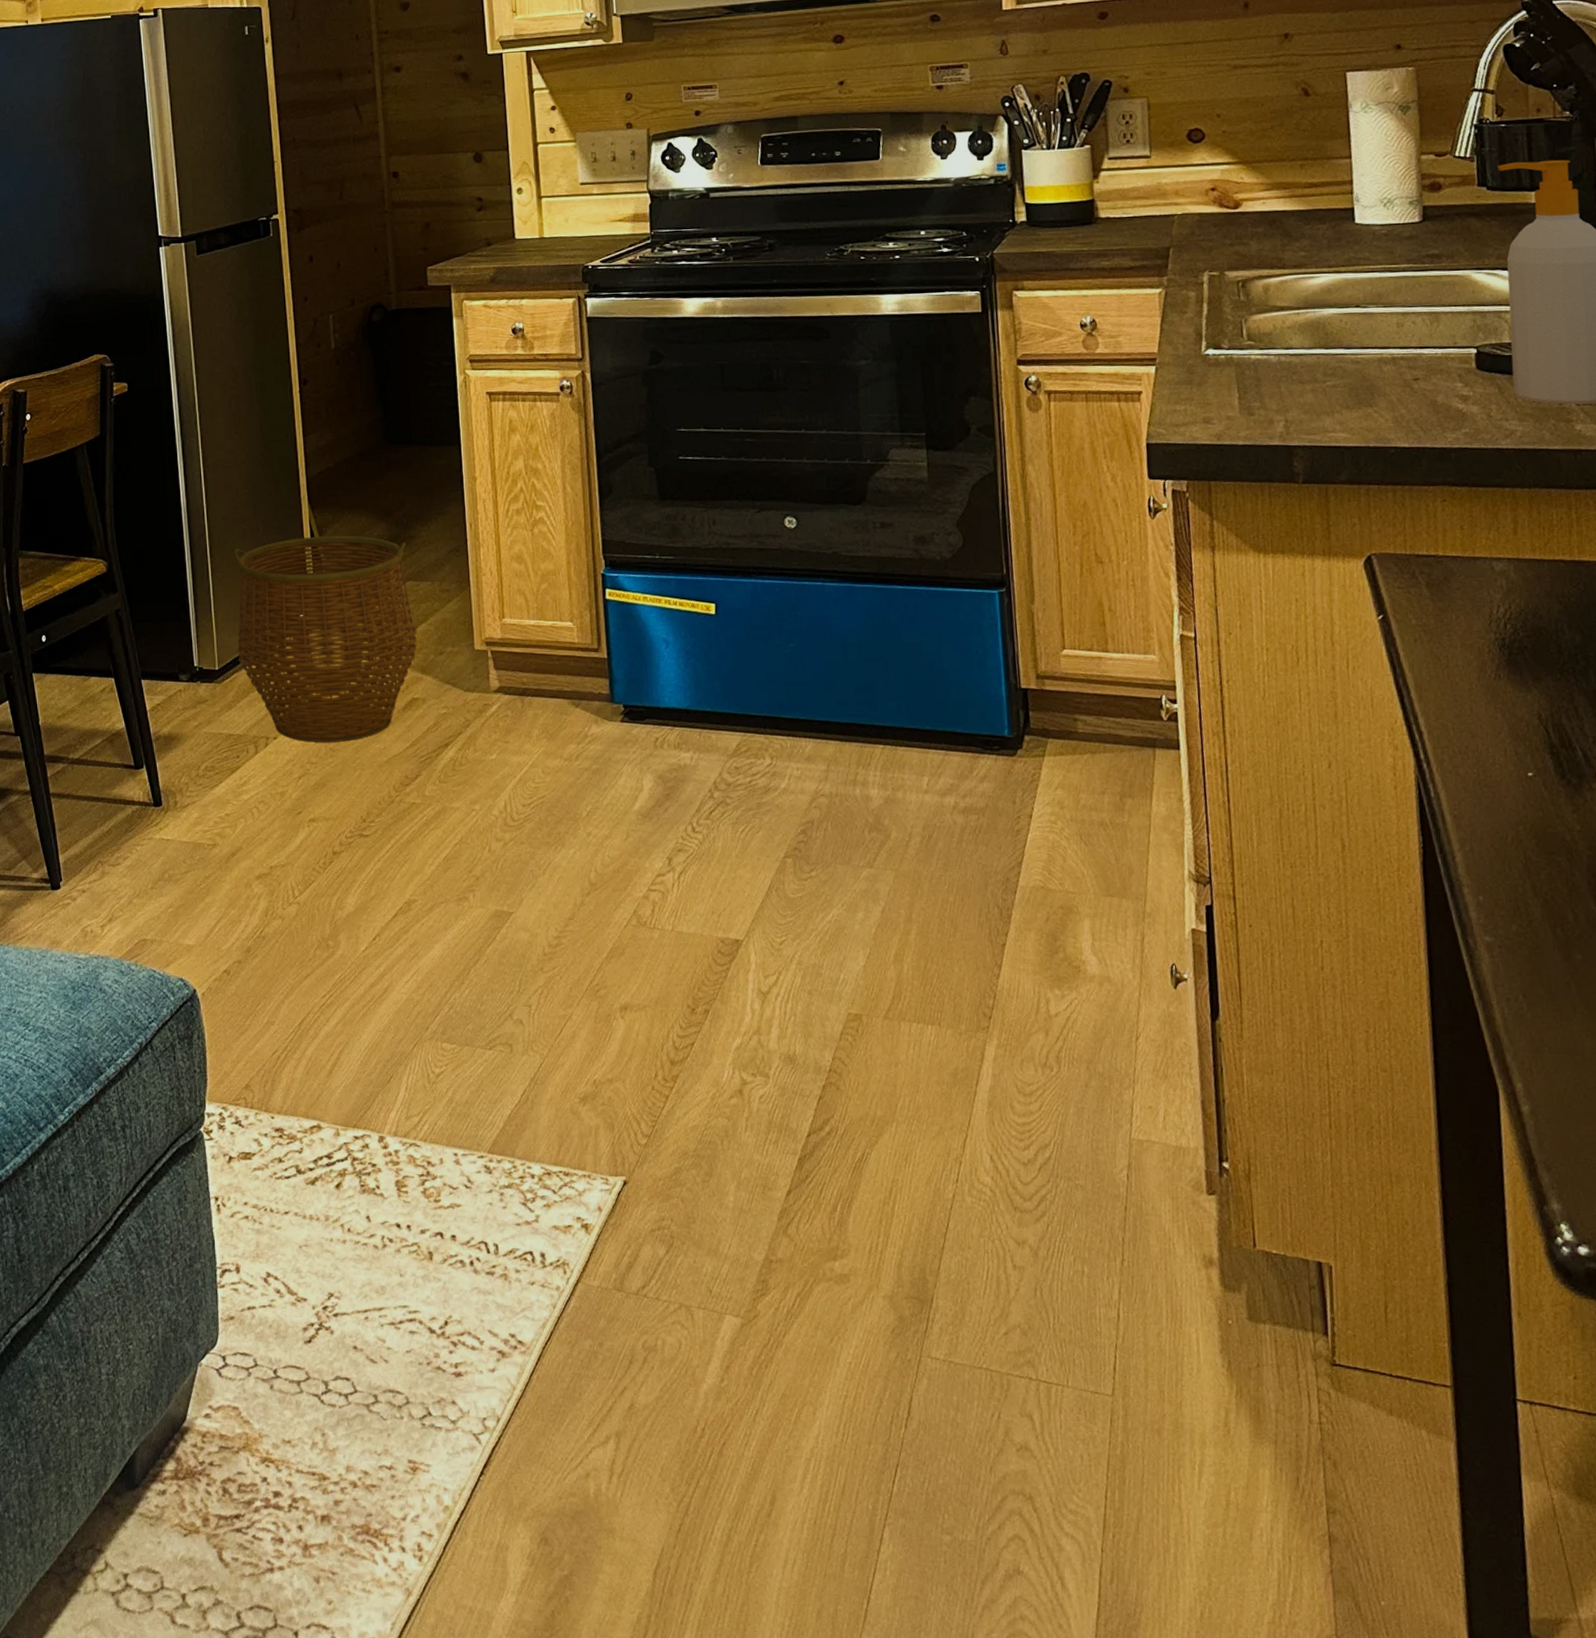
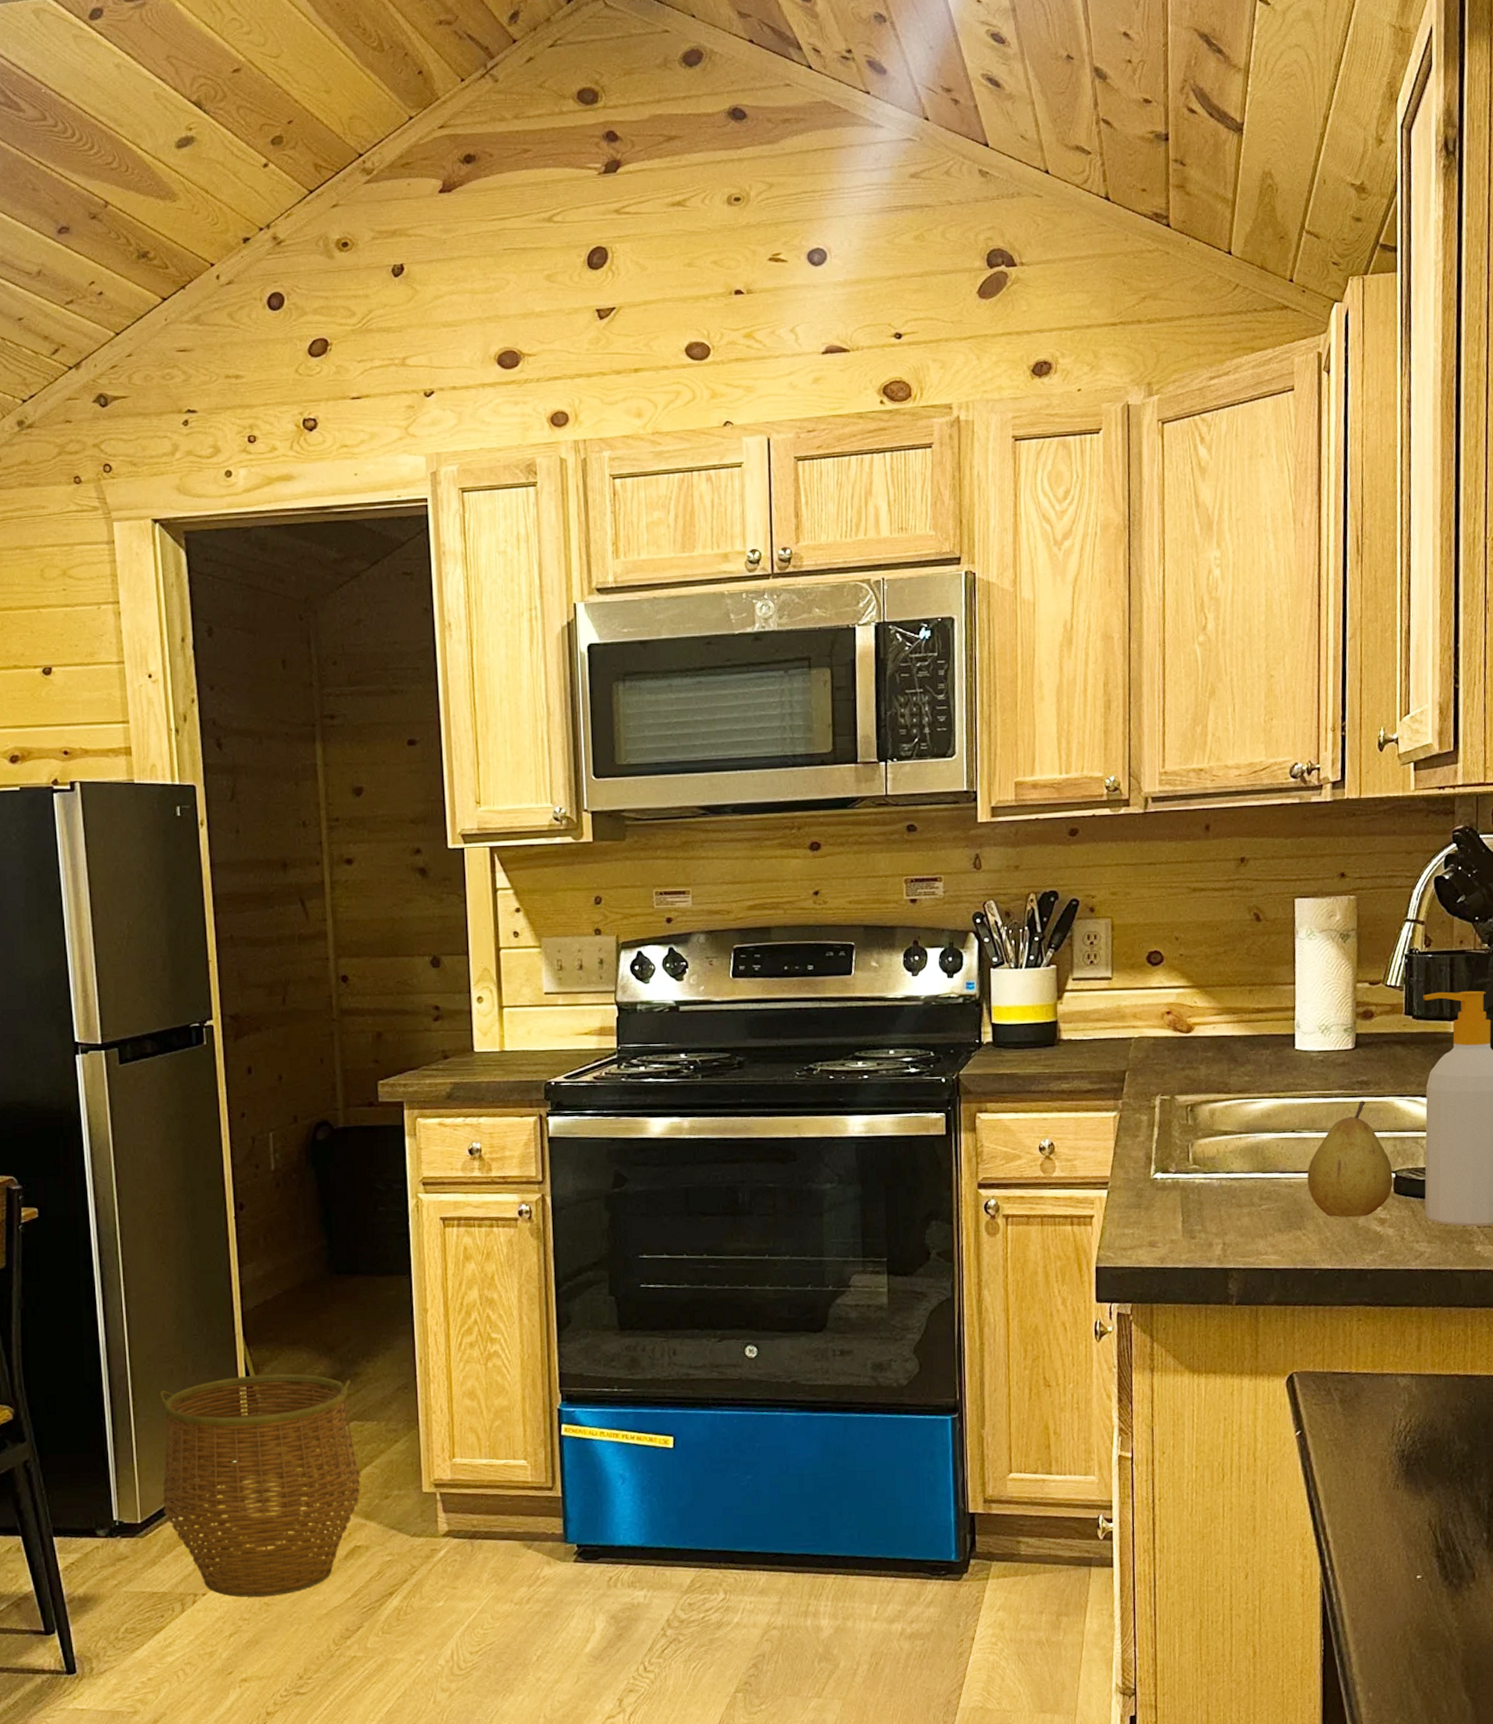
fruit: none [1375,274,1475,395] -> present [1307,1100,1393,1218]

